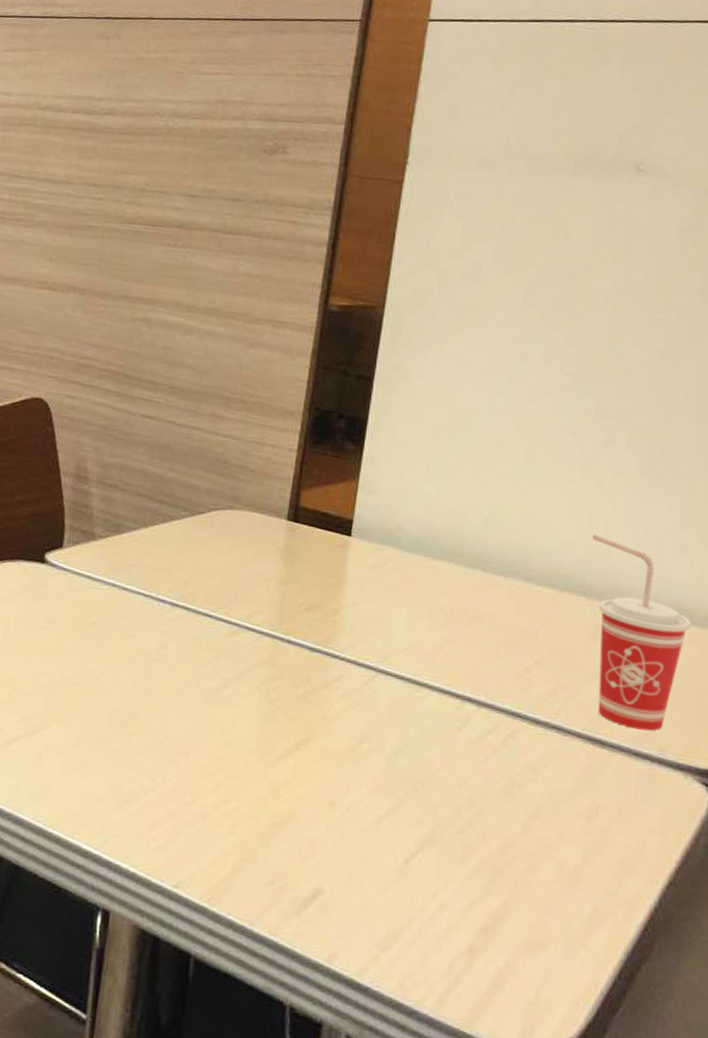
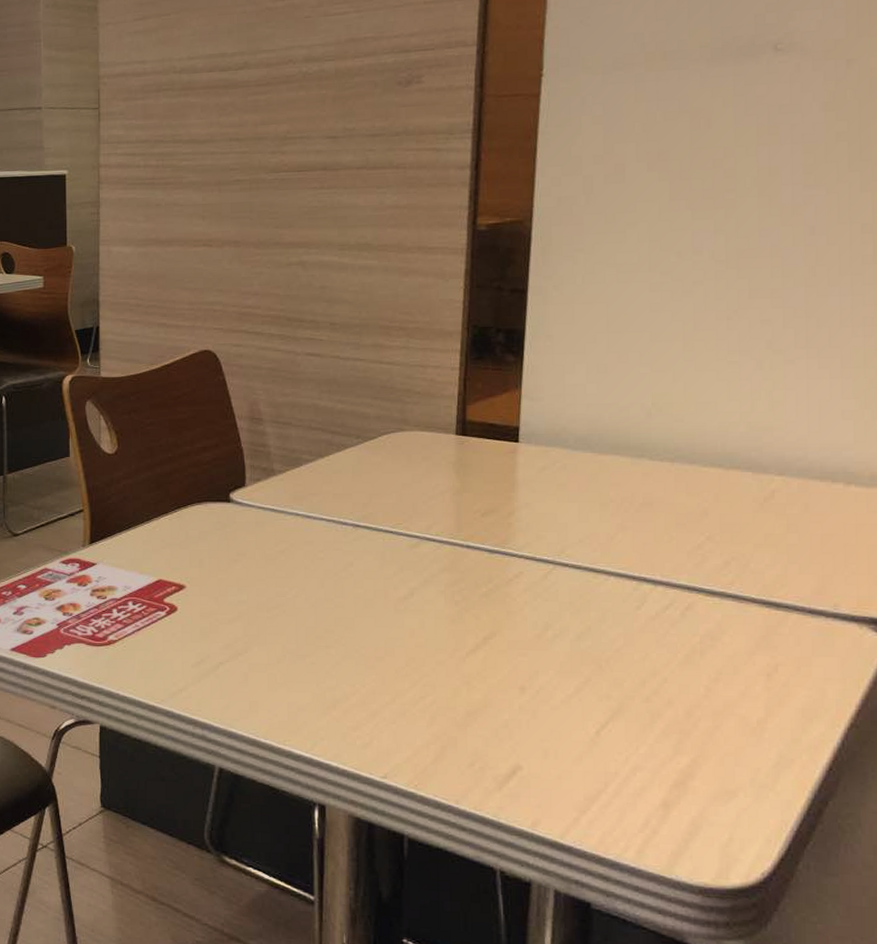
beverage cup: present [591,534,691,731] -> none [753,411,857,589]

